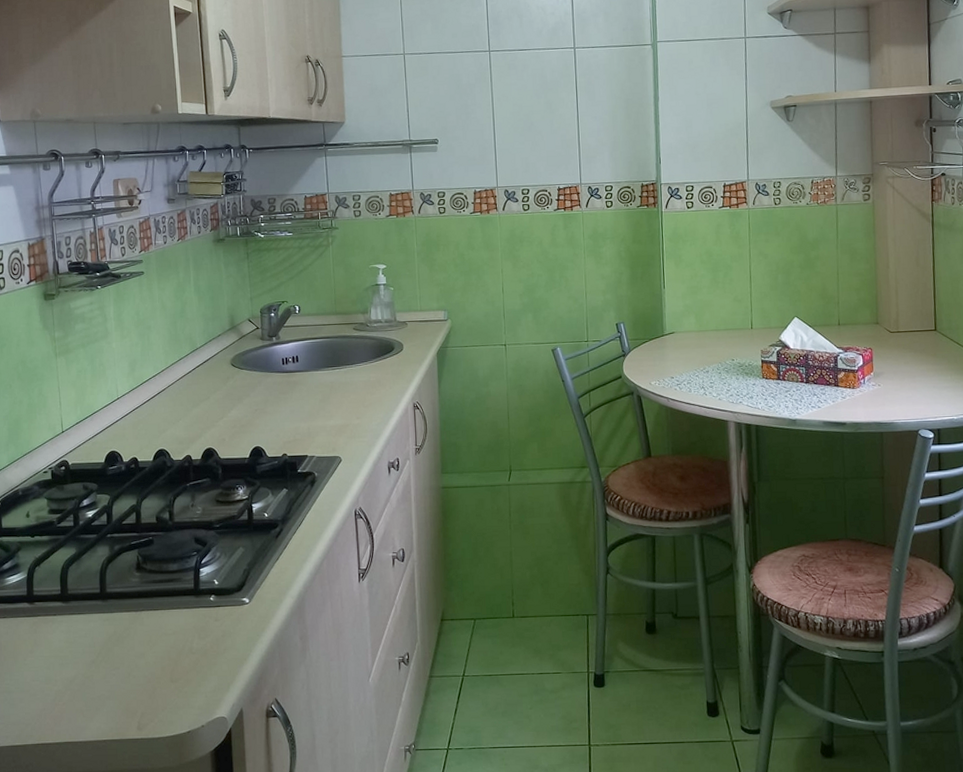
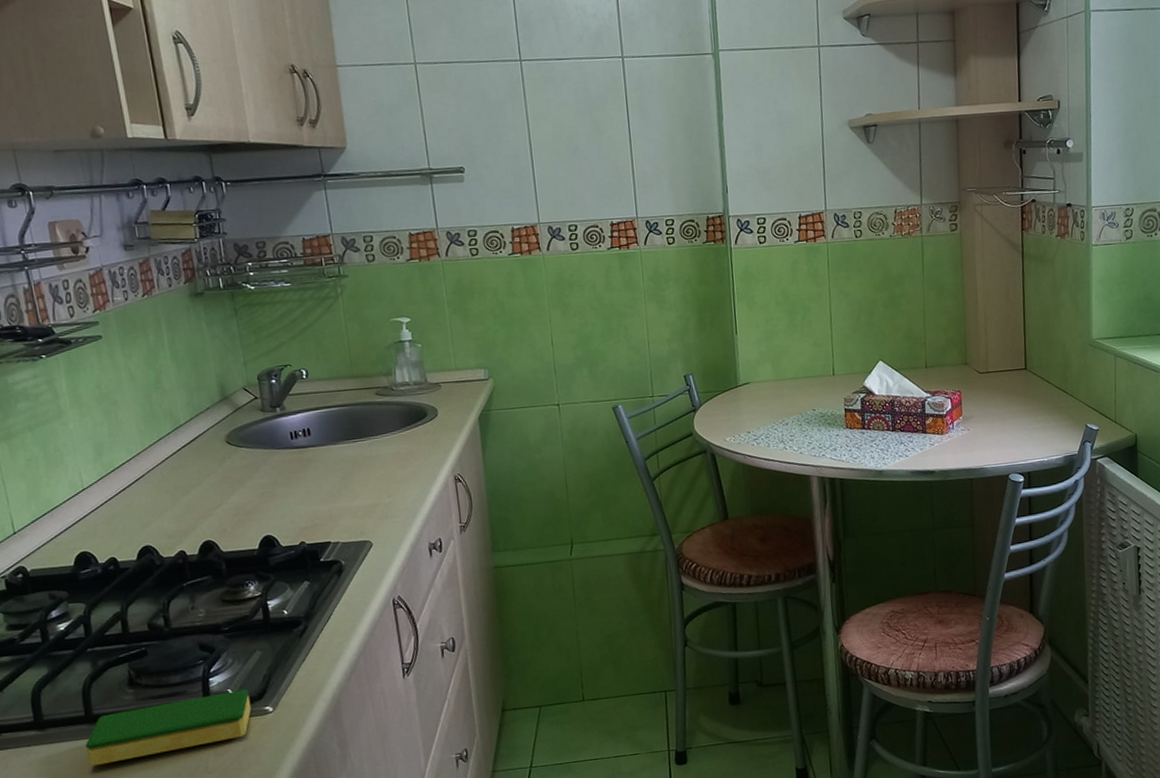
dish sponge: none [97,580,232,638] -> present [85,689,252,767]

